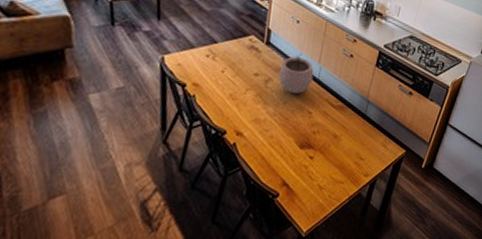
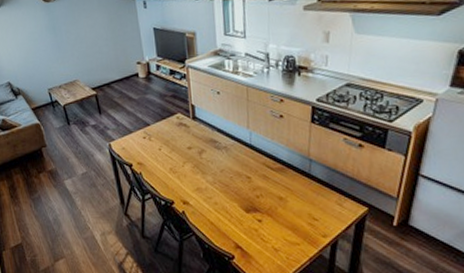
plant pot: present [278,53,314,94] -> none [210,122,246,161]

